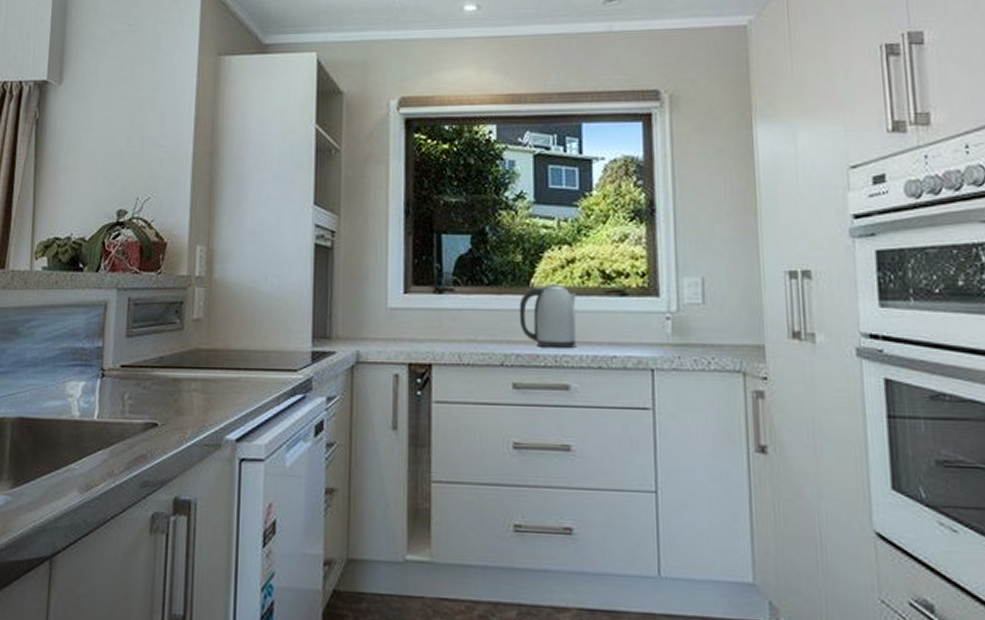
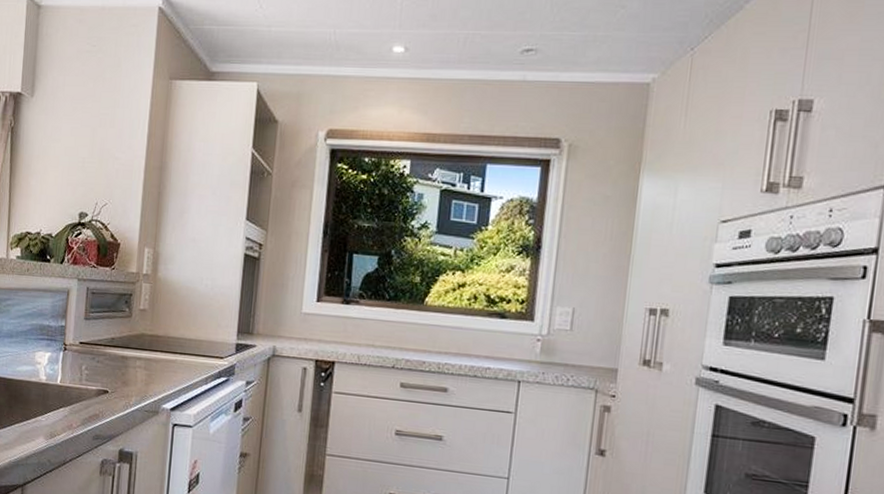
kettle: present [519,284,577,348] -> none [411,303,463,358]

